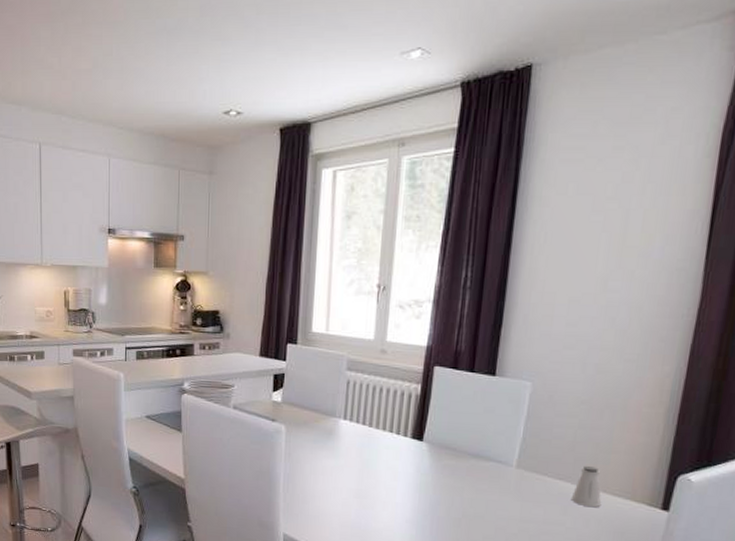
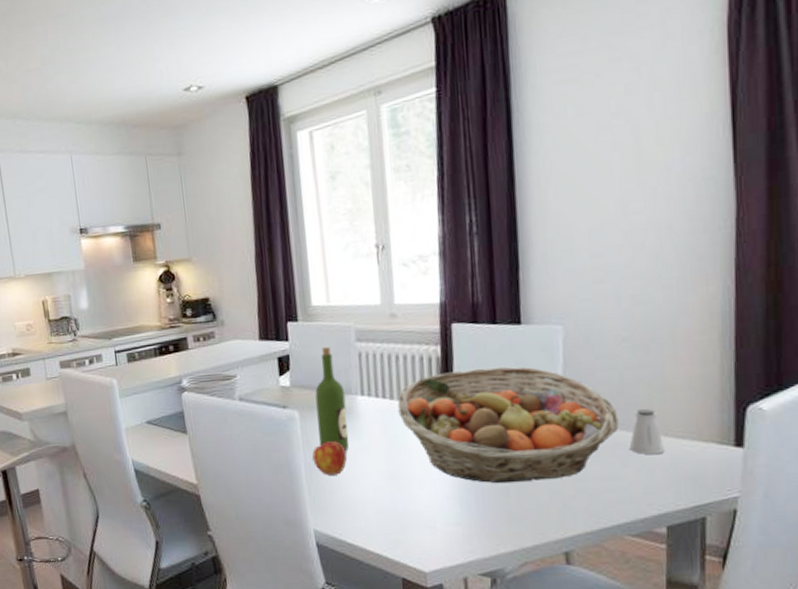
apple: none [292,456,323,487] -> present [312,441,347,475]
wine bottle: none [300,371,330,467] -> present [315,347,350,451]
fruit basket: none [374,409,566,517] -> present [397,366,619,484]

